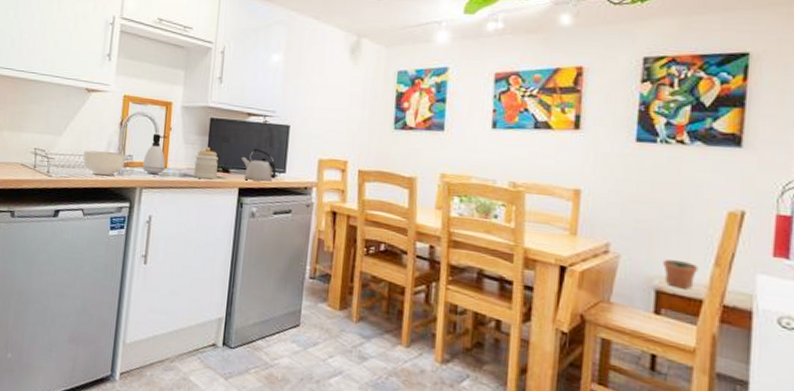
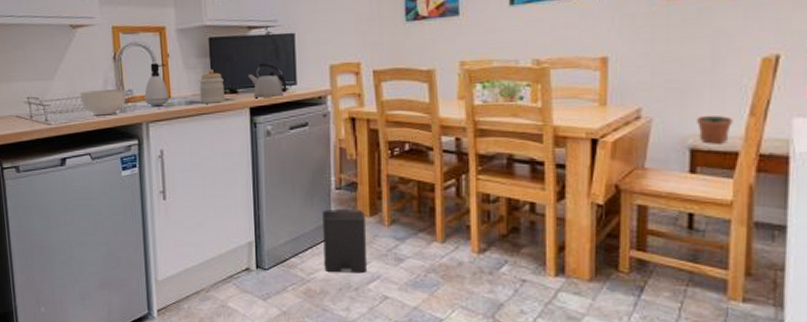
pedal bin: none [289,297,336,366] -> present [322,208,368,274]

